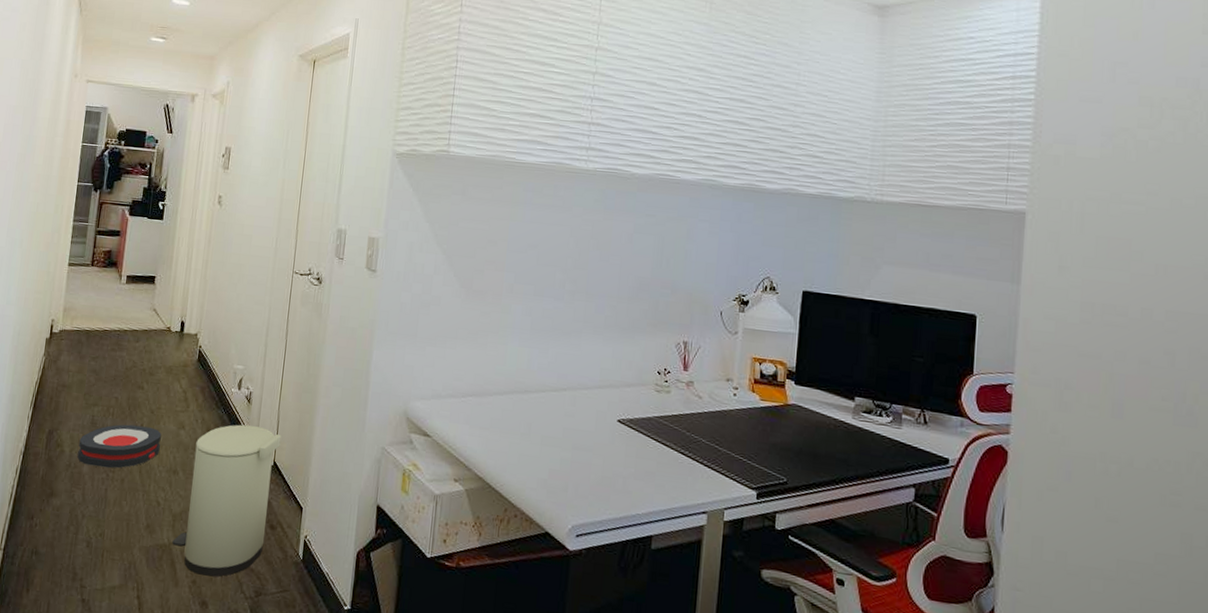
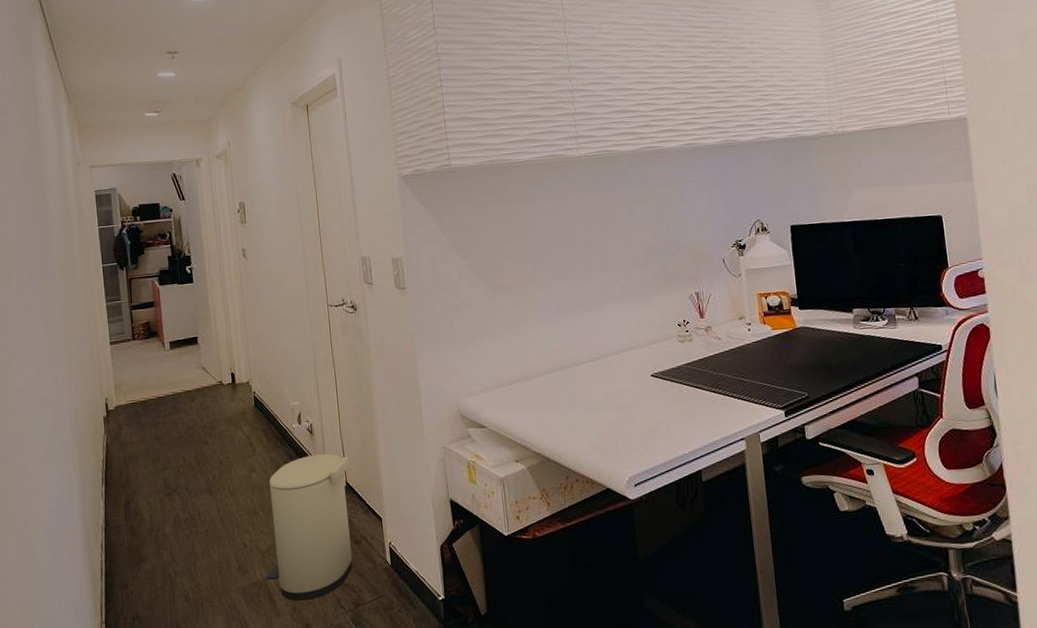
robot vacuum: present [77,424,162,469] -> none [157,477,236,526]

